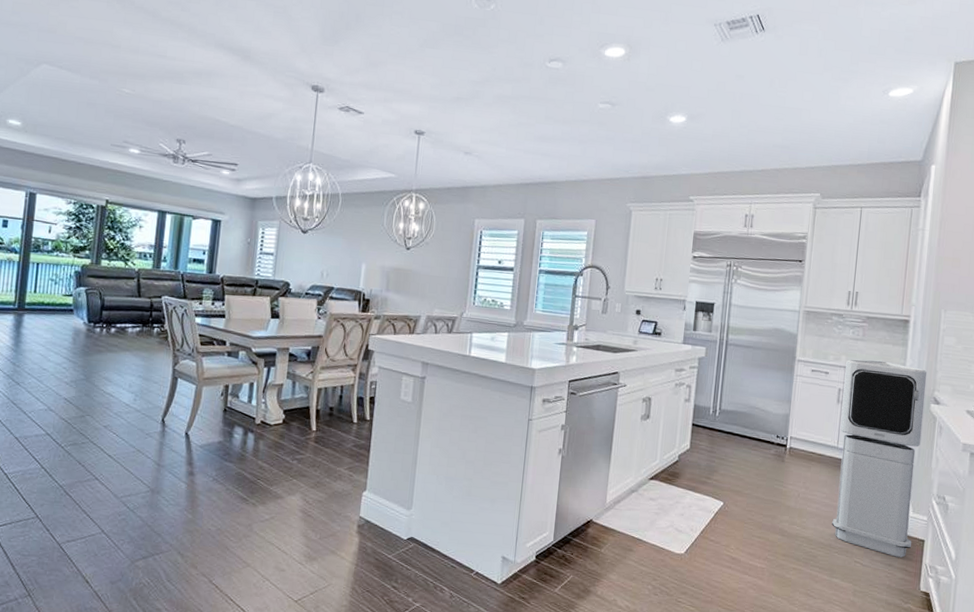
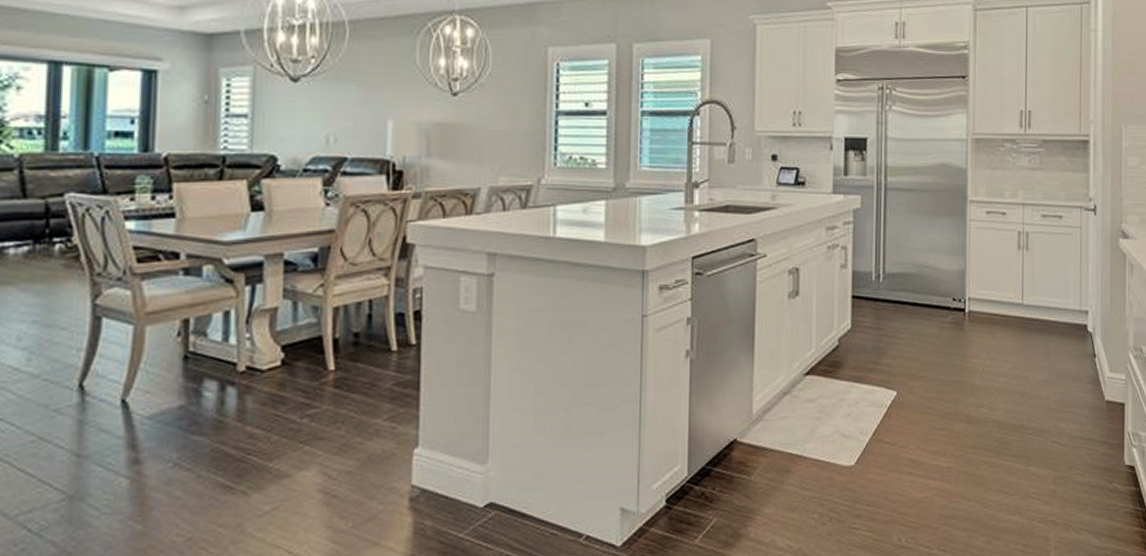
air purifier: present [832,359,927,558] -> none [1023,192,1113,429]

